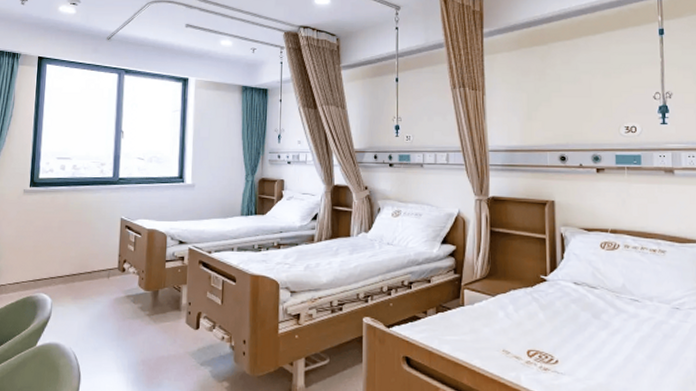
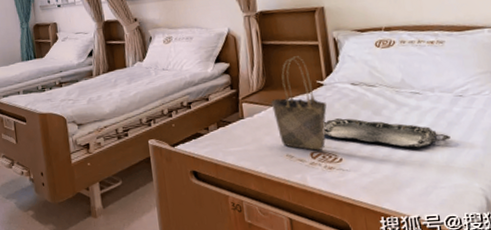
tote bag: none [493,247,548,349] -> present [270,56,327,151]
serving tray: none [543,317,665,358] -> present [323,118,451,148]

